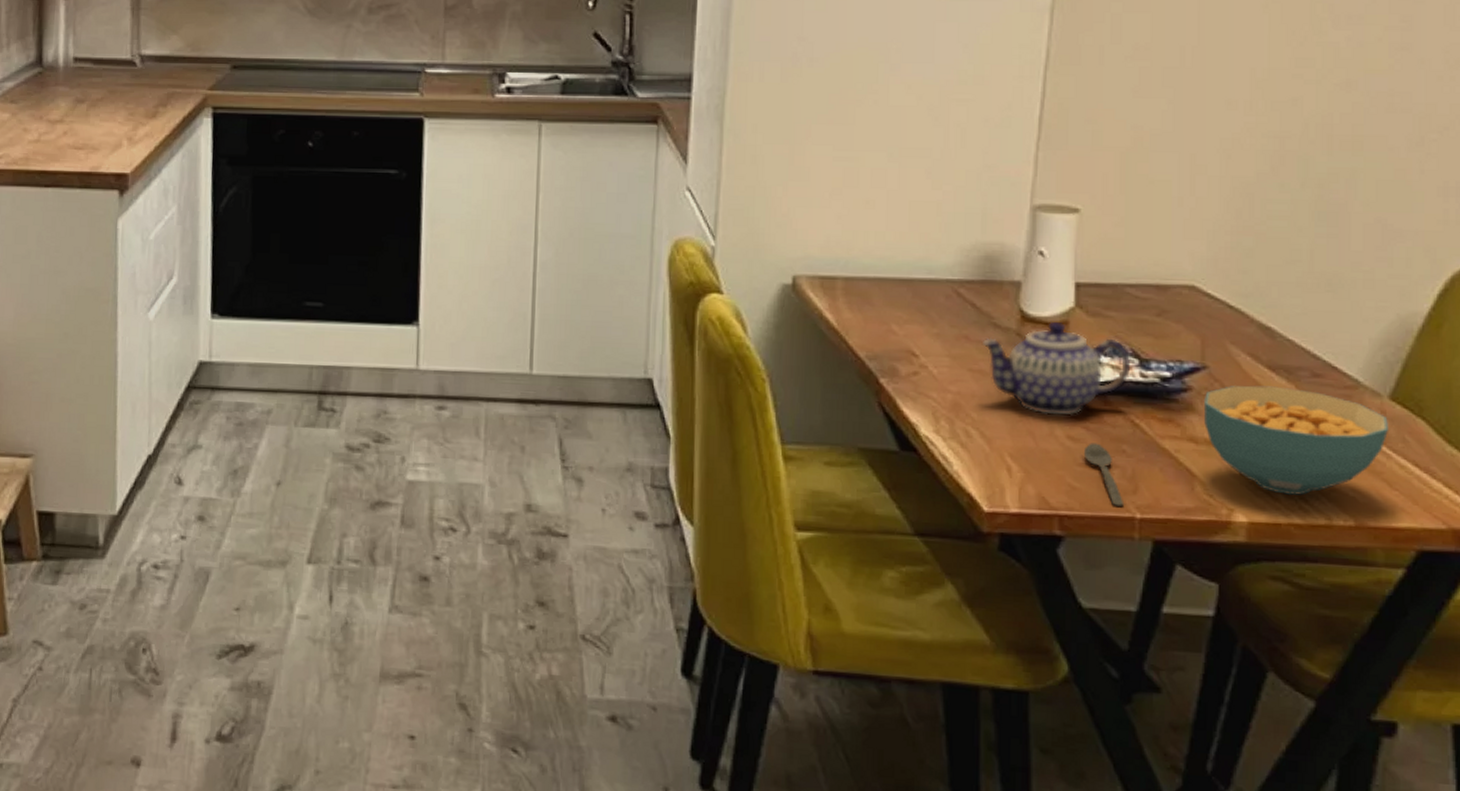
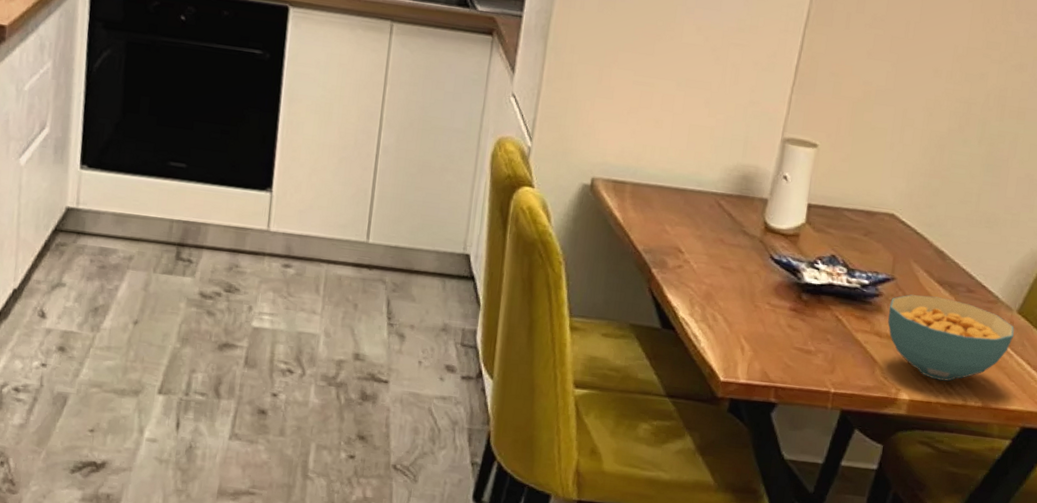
teapot: present [983,321,1131,416] -> none [734,233,842,309]
spoon: present [1084,443,1125,506] -> none [799,331,824,383]

